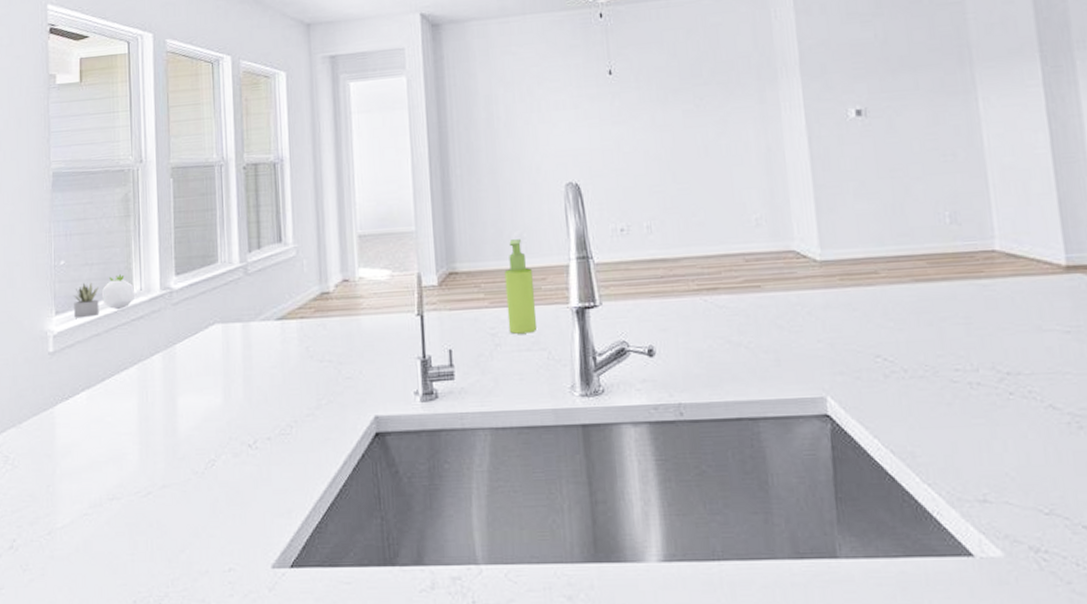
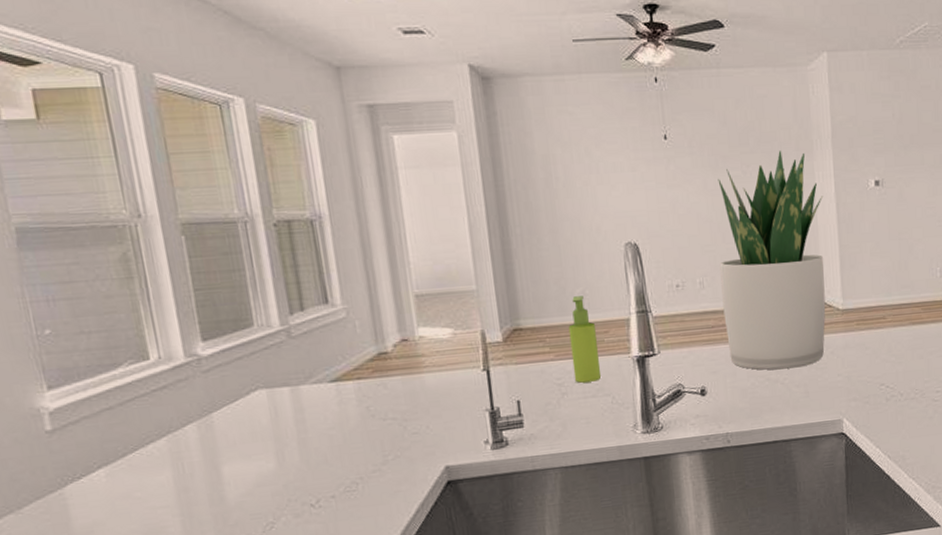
succulent plant: present [74,282,99,318] -> none [70,353,109,393]
succulent plant: present [101,274,135,310] -> none [107,342,153,381]
planter: none [667,81,800,331] -> present [718,151,826,370]

